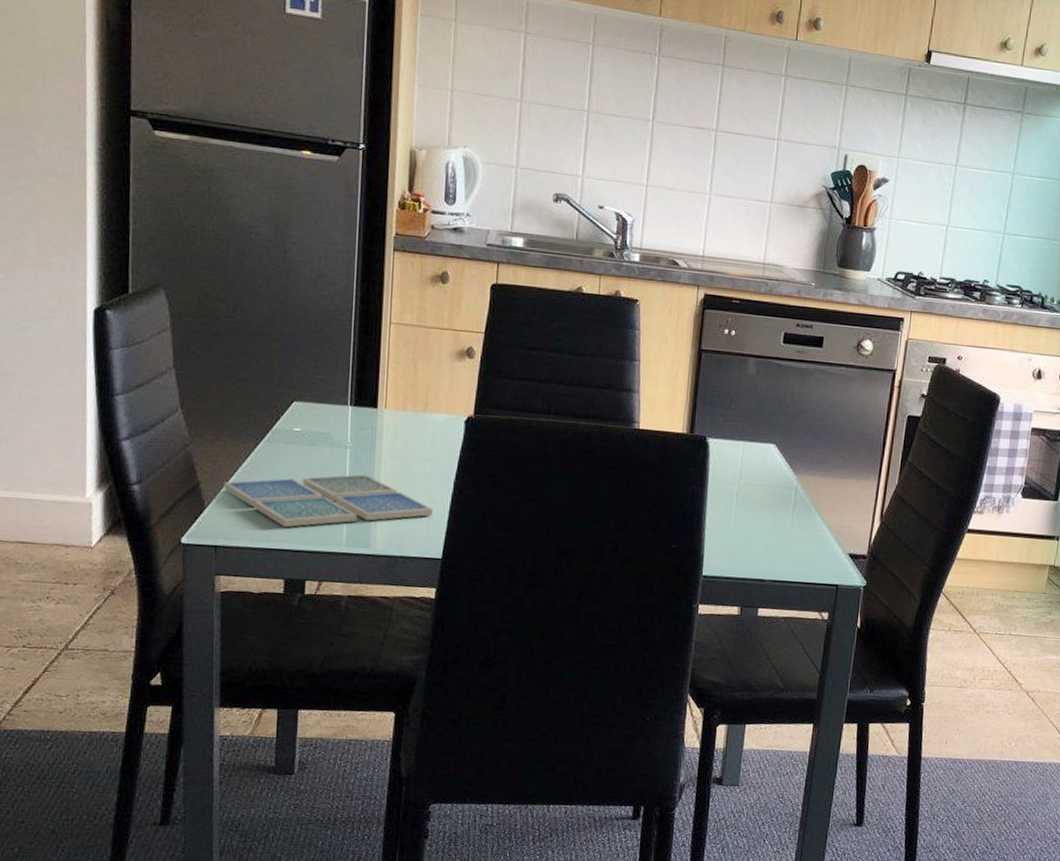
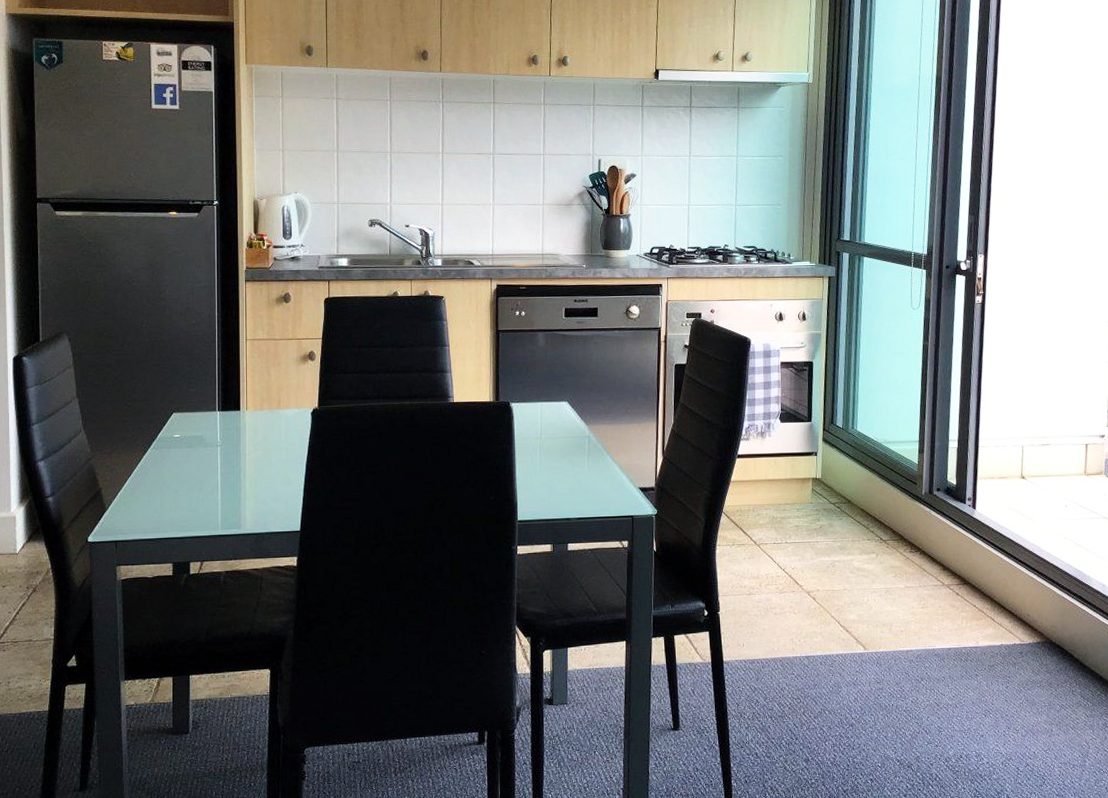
drink coaster: present [223,474,434,528] -> none [120,466,291,519]

